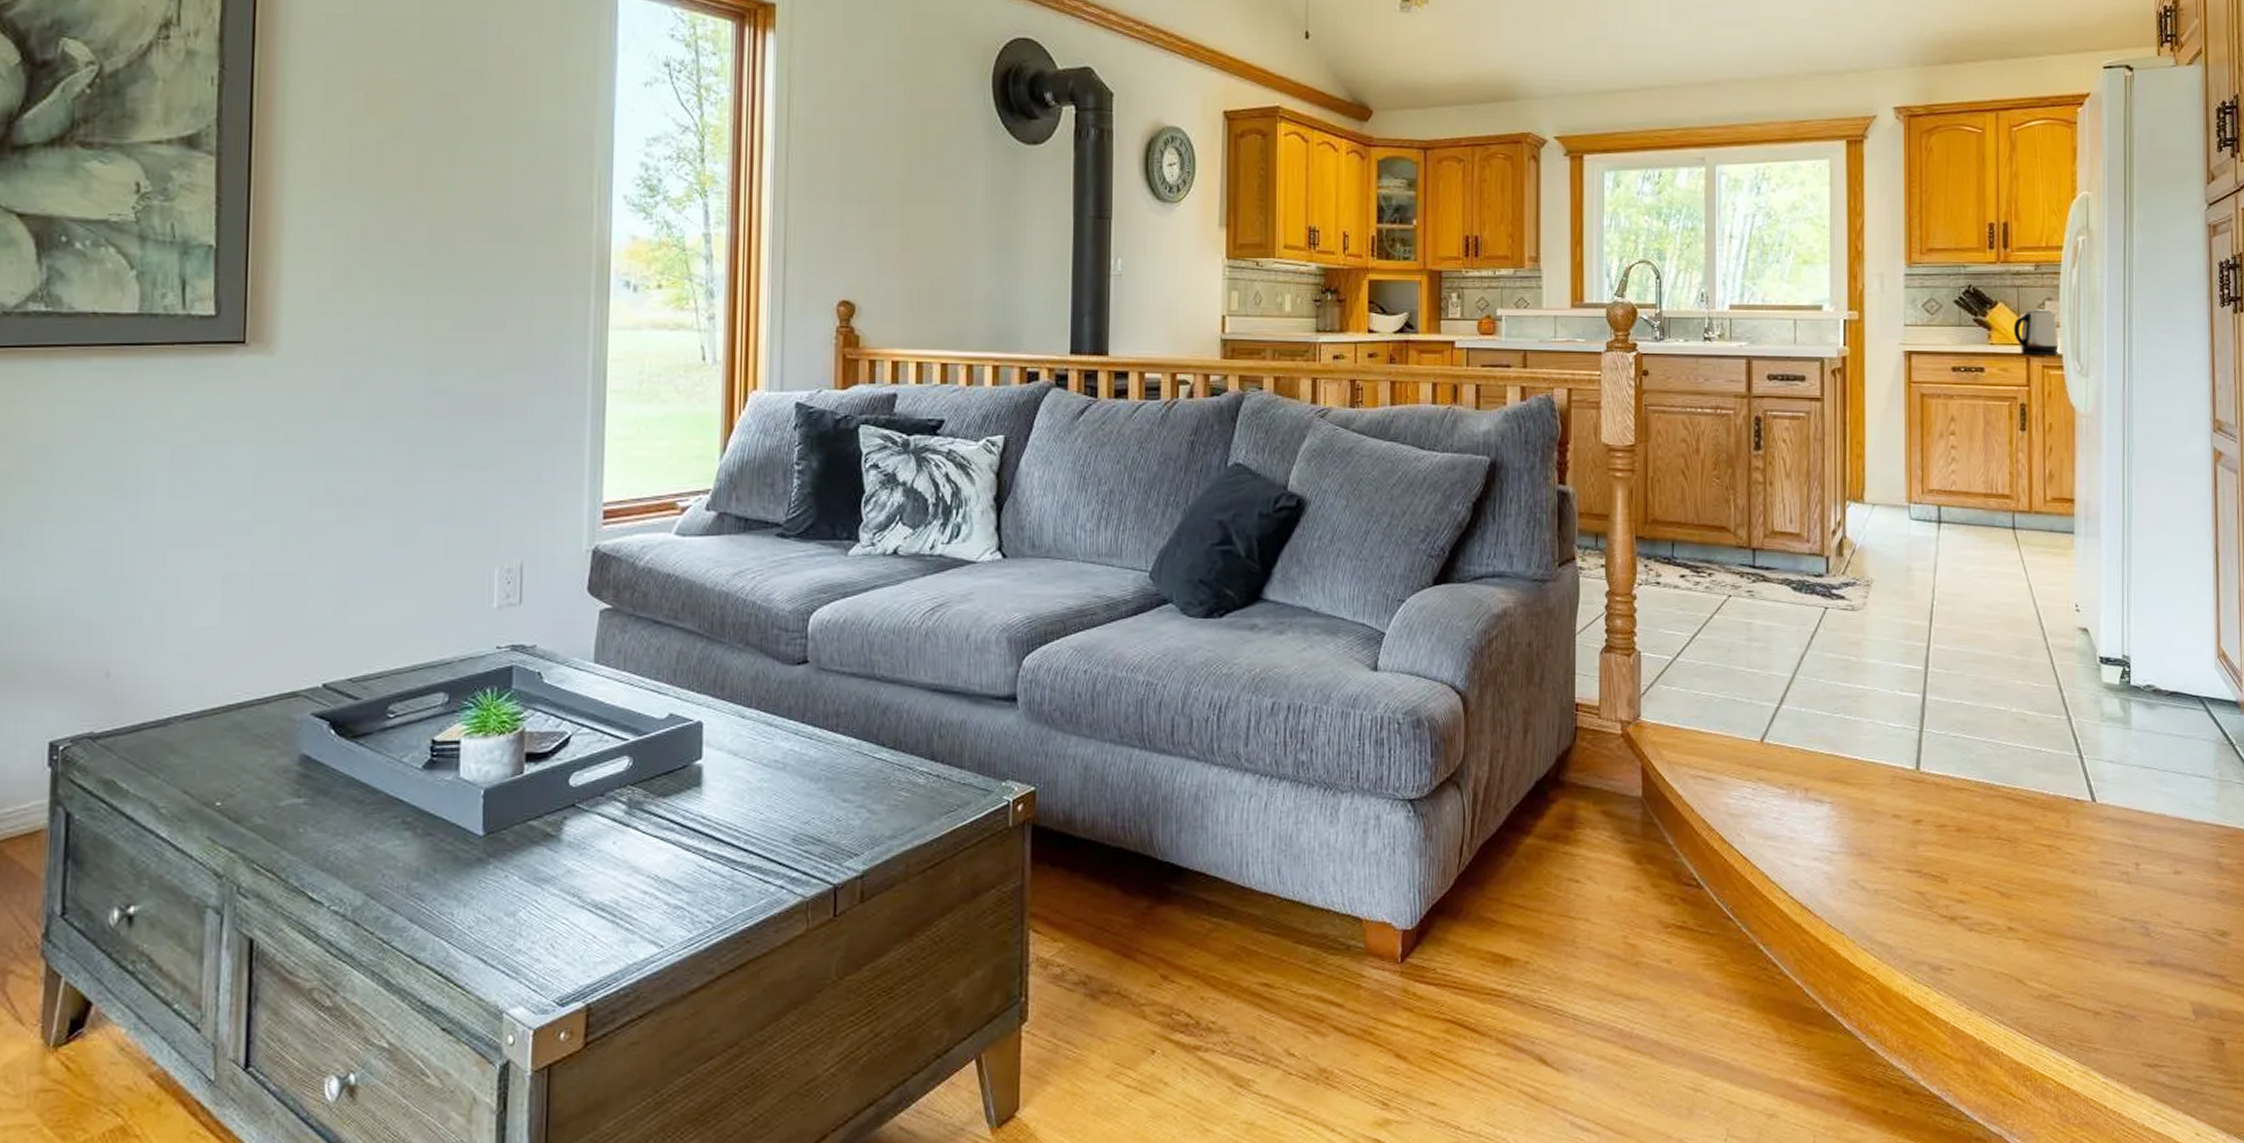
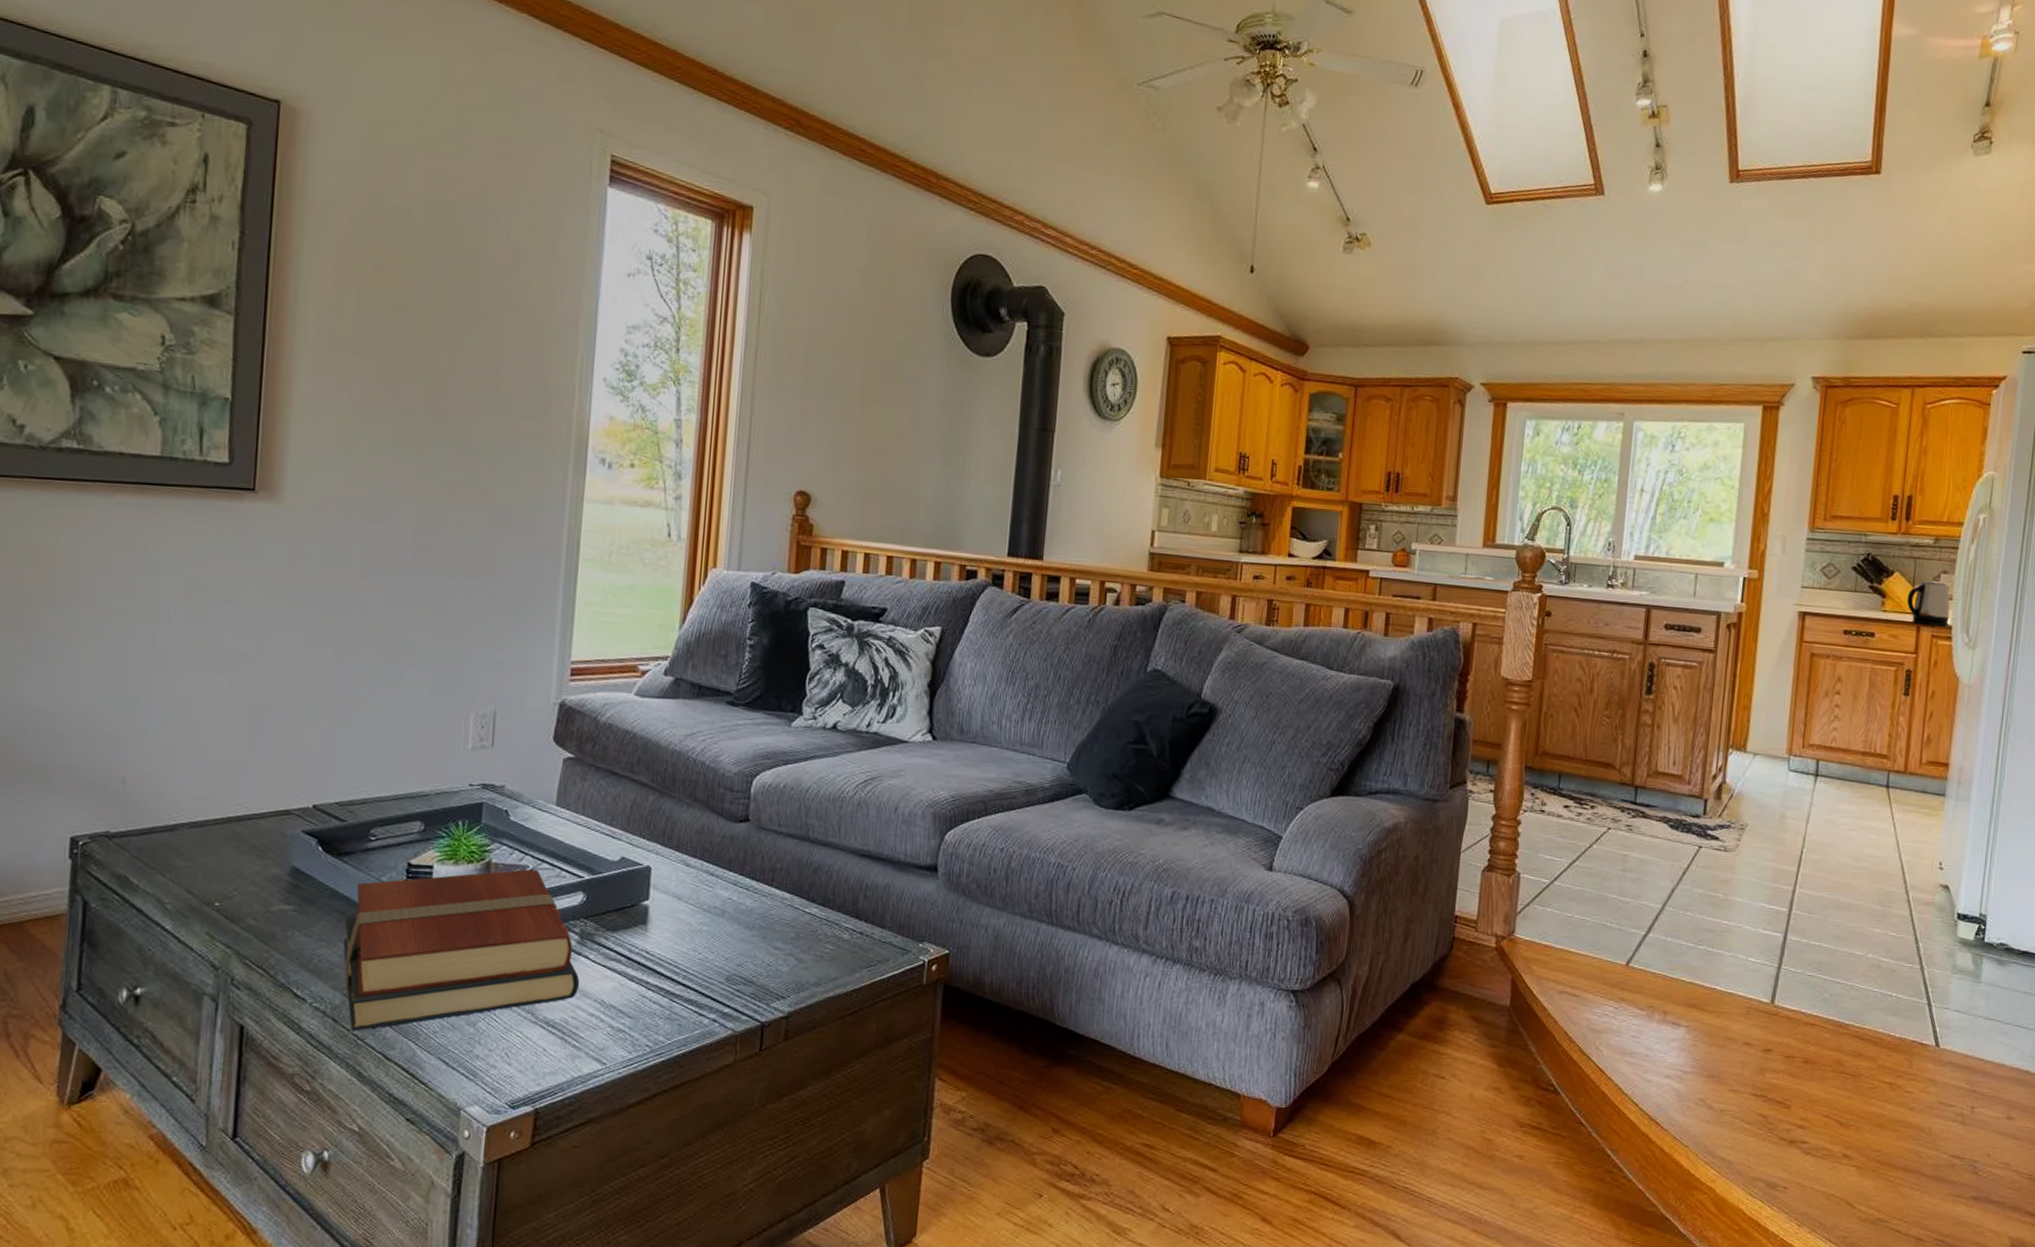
books: none [362,736,630,934] -> present [343,869,580,1031]

